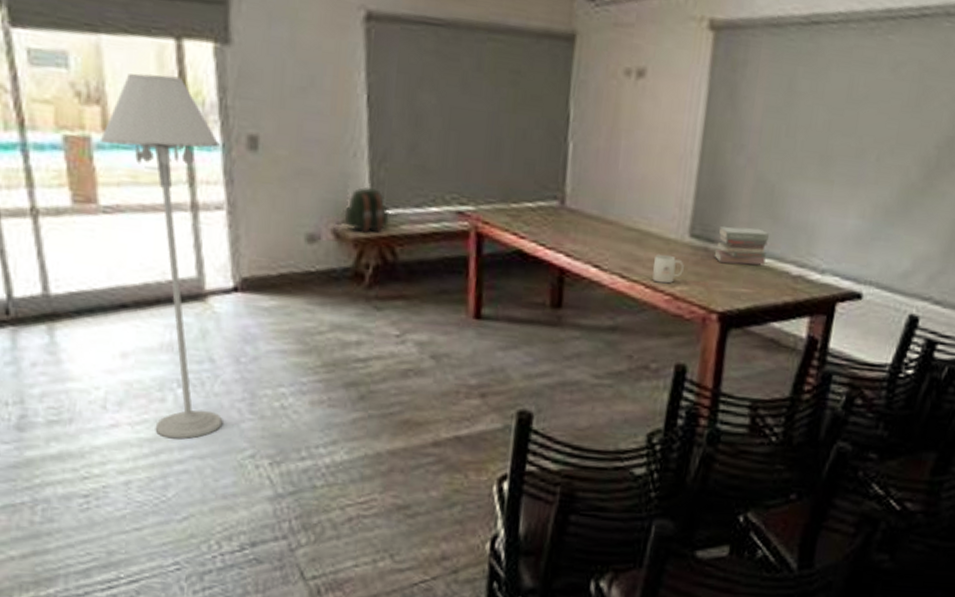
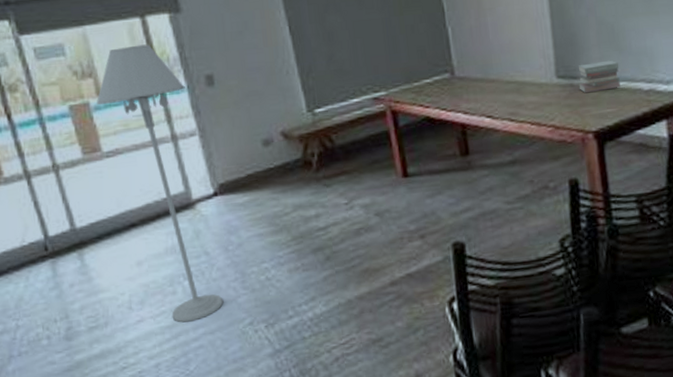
backpack: present [344,186,390,233] -> none [287,93,323,130]
mug: present [652,254,684,284] -> none [532,95,558,119]

